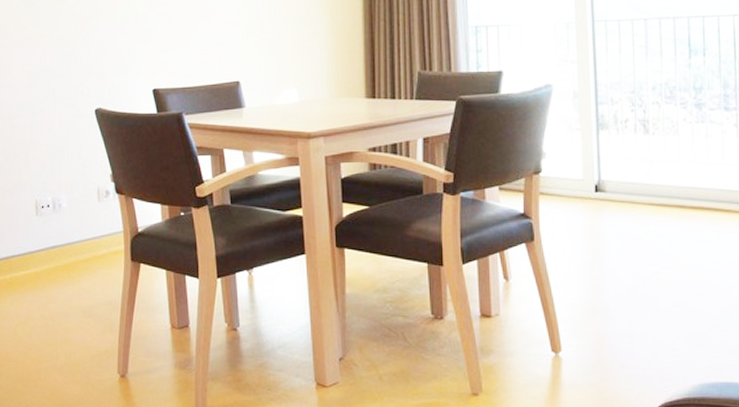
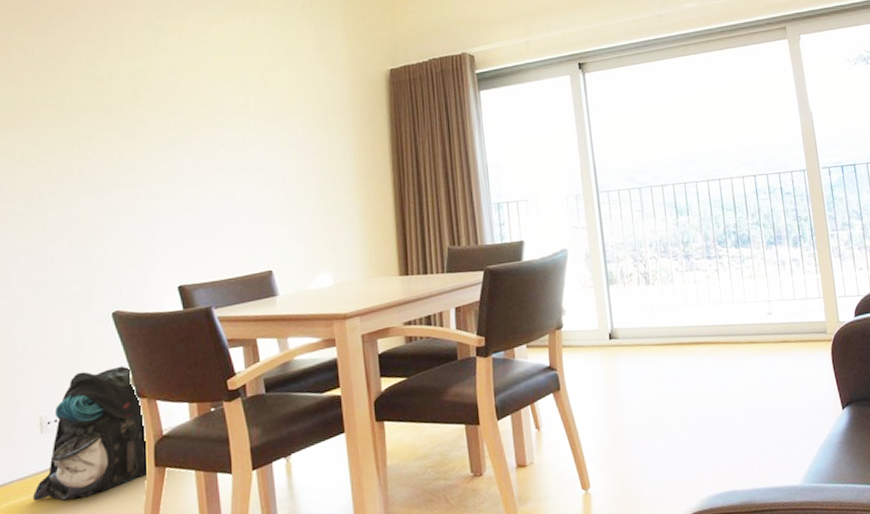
backpack: none [30,162,125,280] -> present [32,366,148,501]

